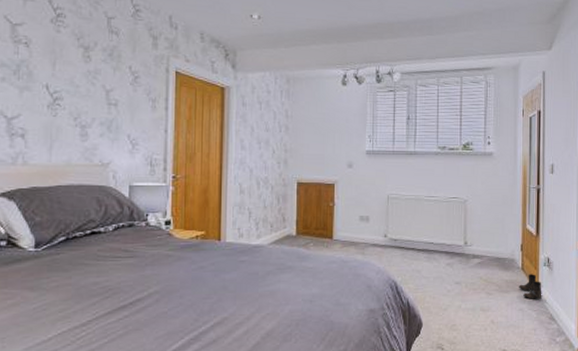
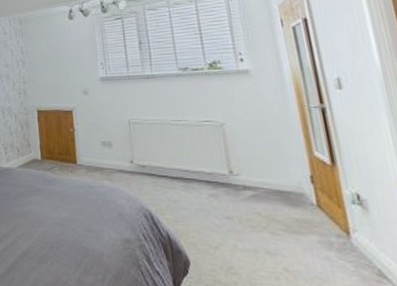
boots: present [519,274,542,300] -> none [317,213,359,249]

